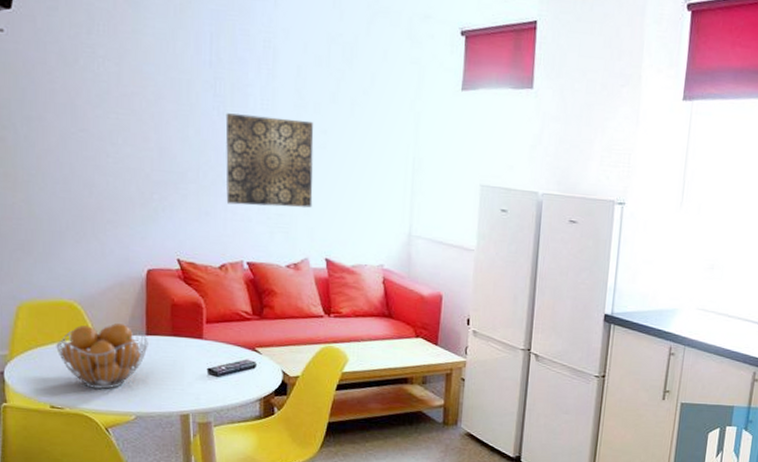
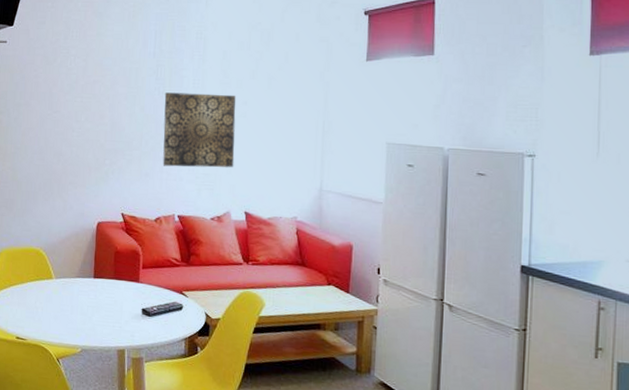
fruit basket: present [56,323,148,390] -> none [24,267,95,324]

